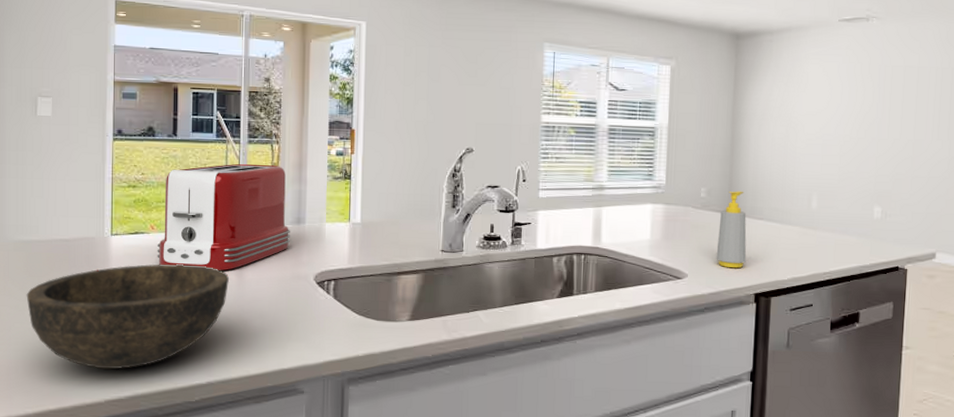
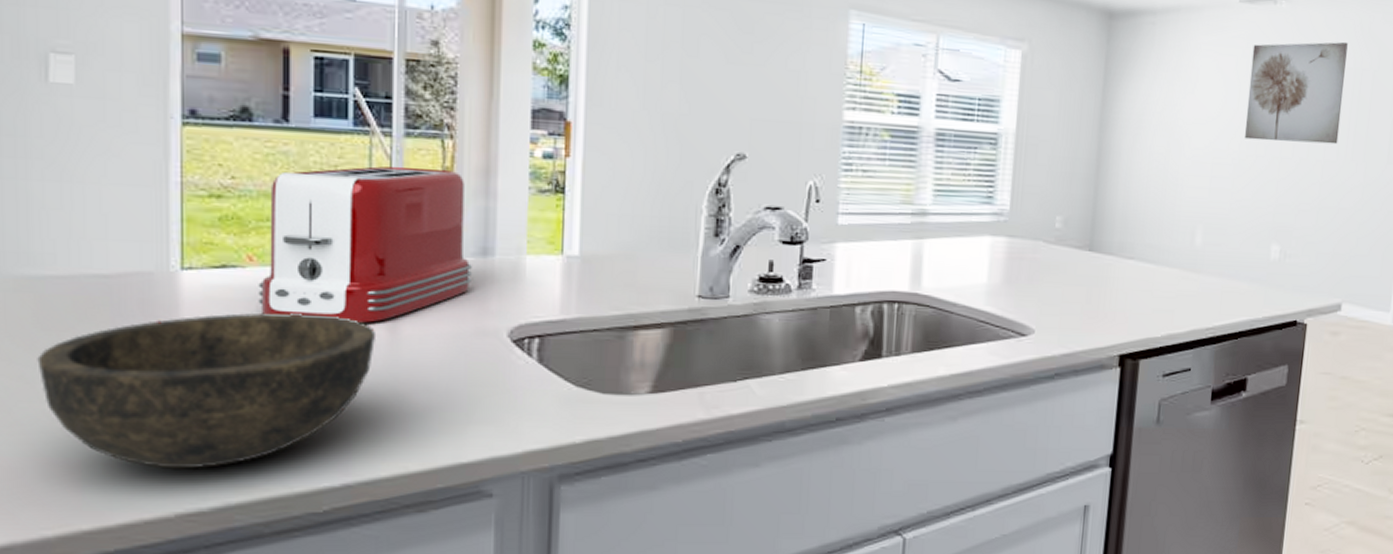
soap bottle: present [716,191,747,269] -> none [1072,221,1113,323]
wall art: none [848,47,929,127] -> present [1245,41,1348,145]

